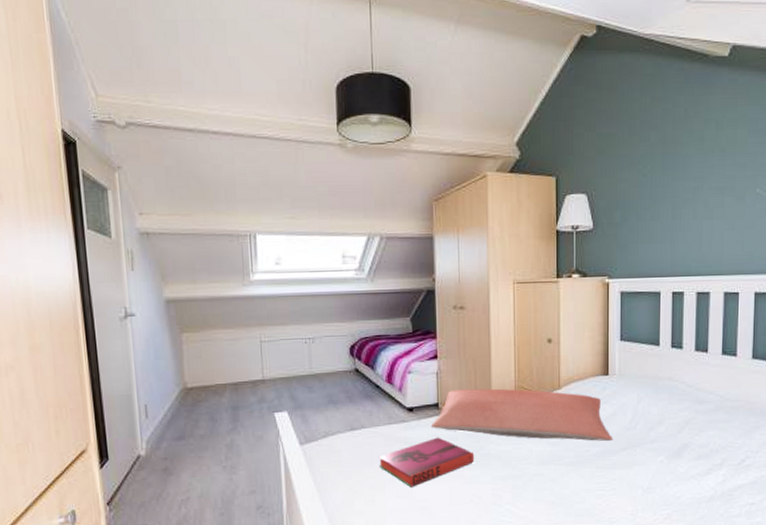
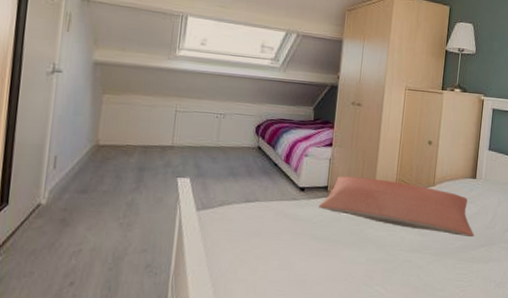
hardback book: present [379,437,475,488] -> none [267,217,354,261]

